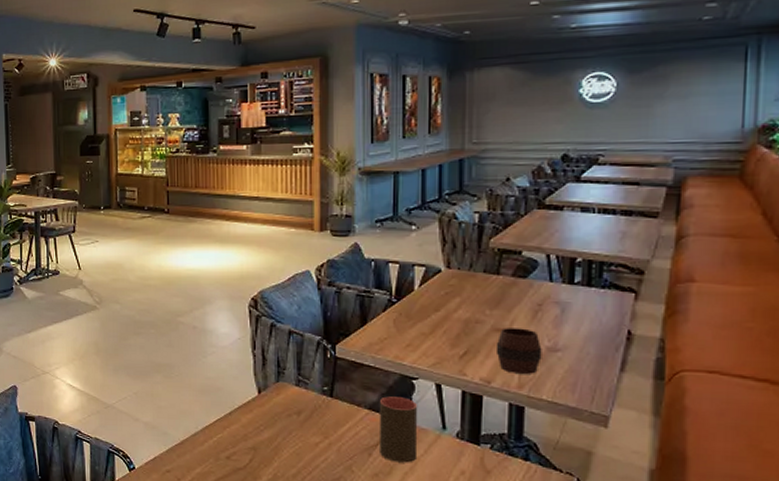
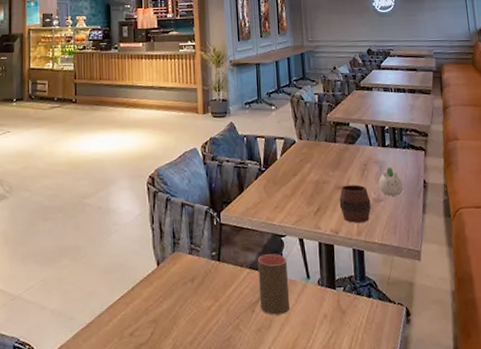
succulent planter: none [557,309,595,347] -> present [378,166,404,196]

